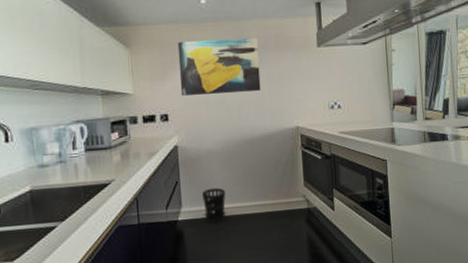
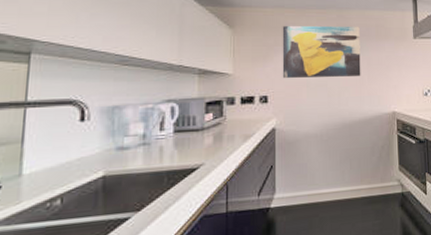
wastebasket: present [202,187,226,224] -> none [298,172,322,211]

